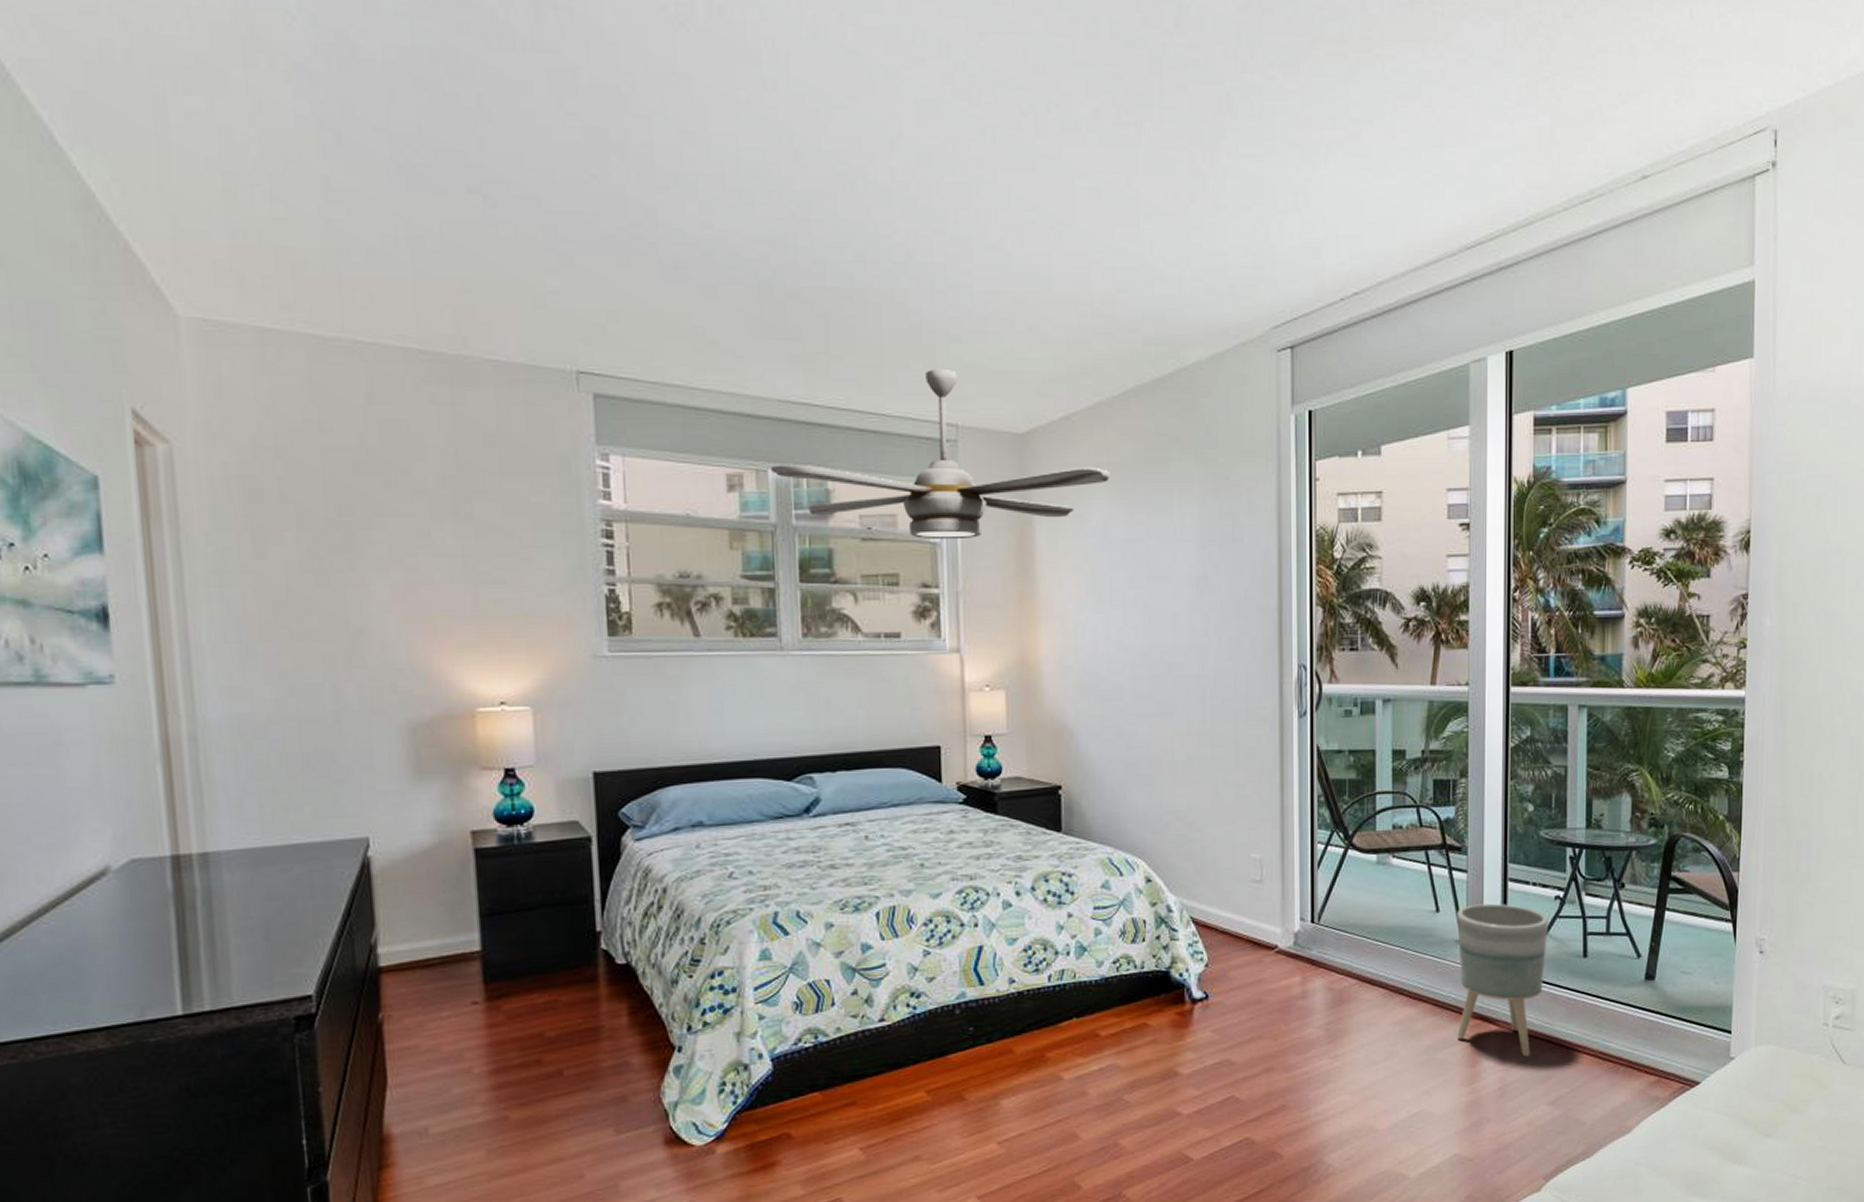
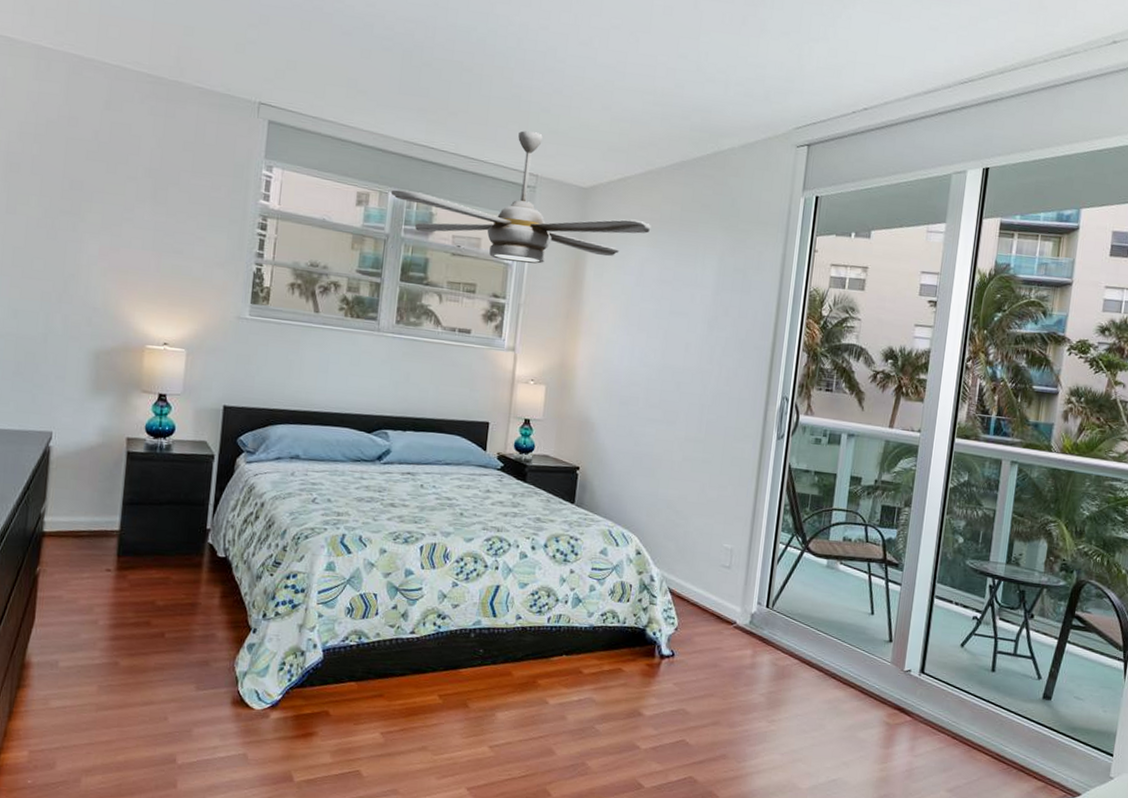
planter: present [1457,903,1549,1058] -> none [876,613,966,749]

